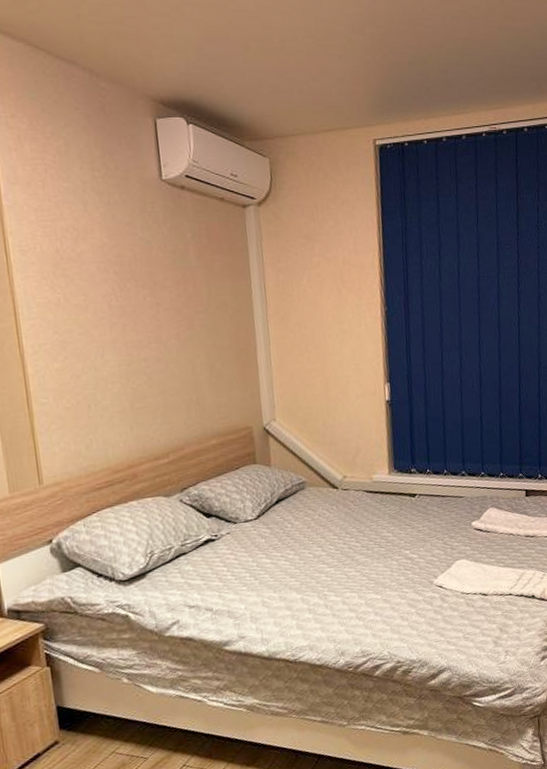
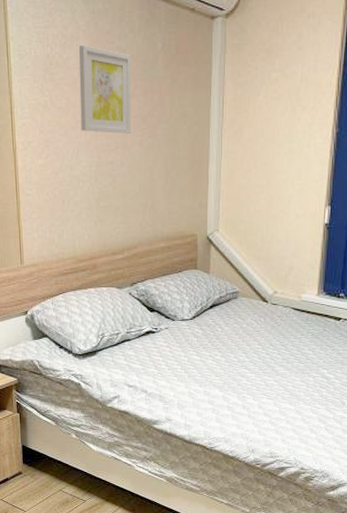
wall art: none [95,238,165,329] -> present [78,45,132,133]

